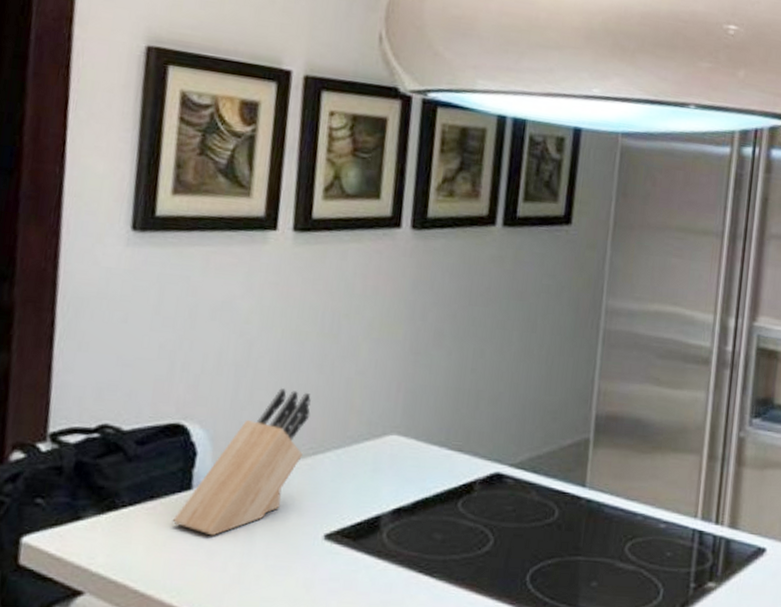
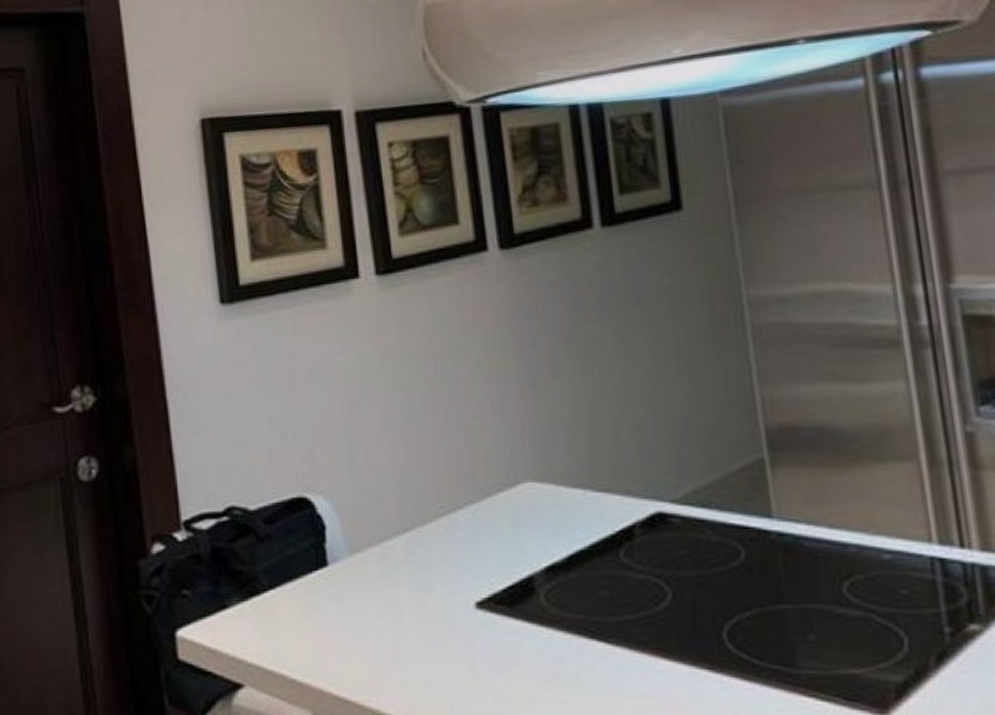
knife block: present [172,388,311,536] -> none [315,446,434,615]

